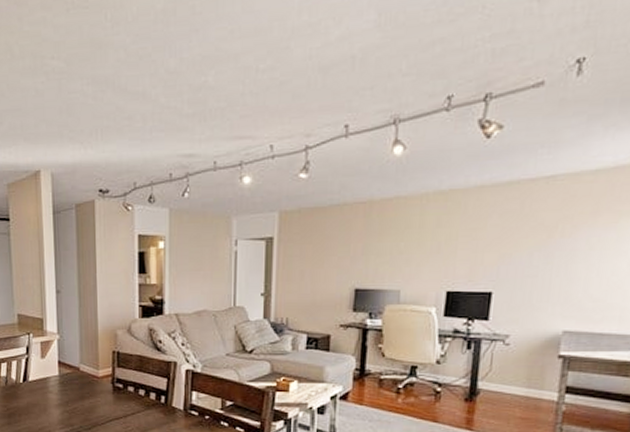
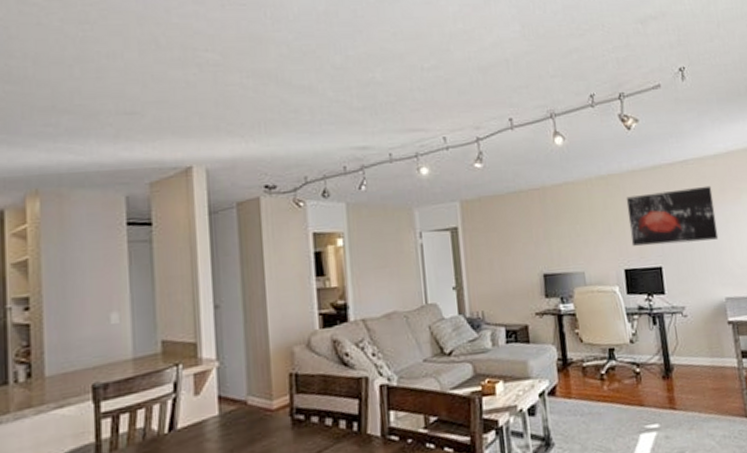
wall art: none [461,206,581,269] -> present [626,185,719,246]

